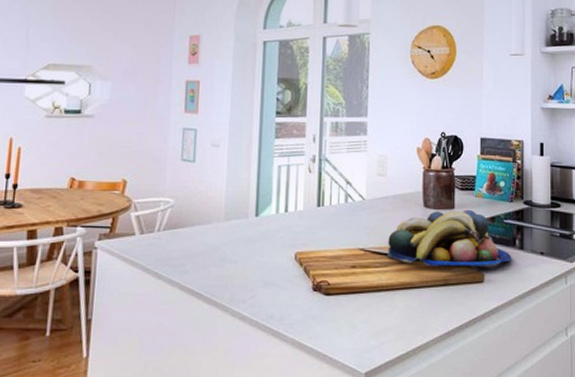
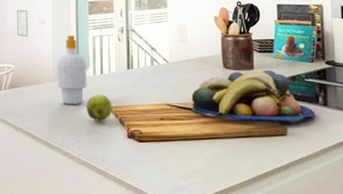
soap bottle: none [230,163,269,251] -> present [57,36,87,105]
apple: none [264,237,297,271] -> present [86,94,112,121]

